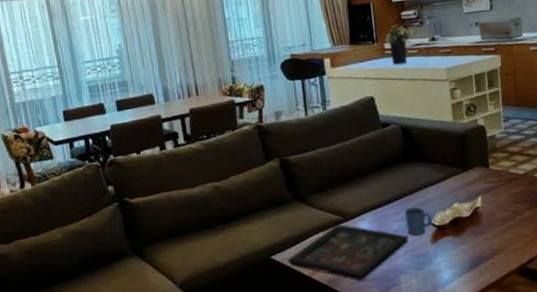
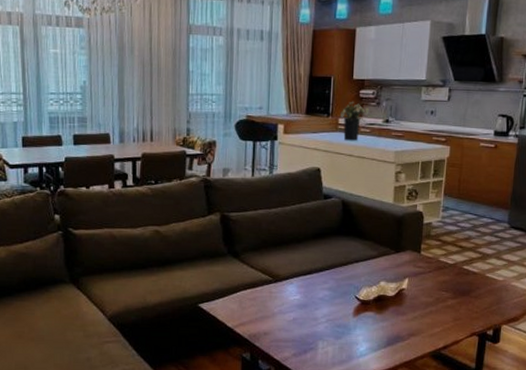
decorative tray: present [288,224,410,281] -> none [214,284,333,340]
mug: present [404,207,432,236] -> none [332,280,357,307]
toaster: present [478,16,523,41] -> none [433,109,477,133]

